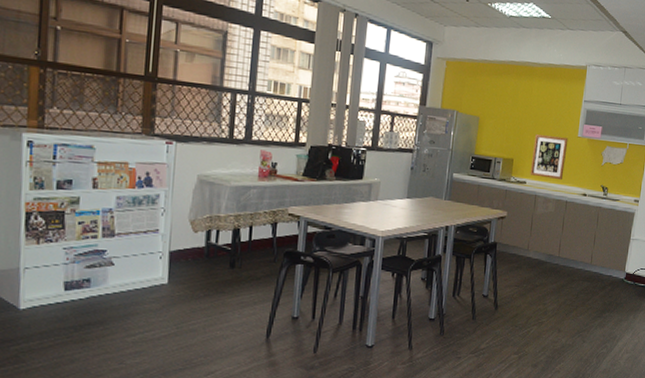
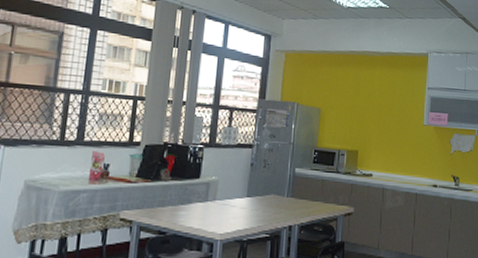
wall art: present [530,134,568,181] -> none [376,124,414,172]

